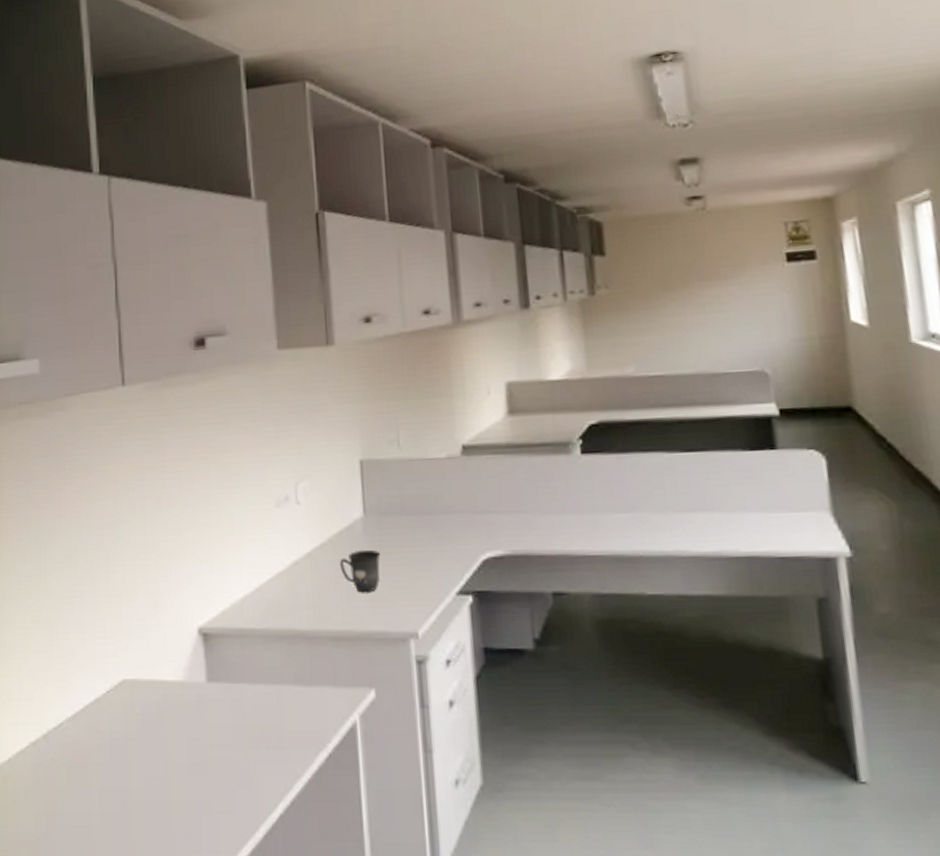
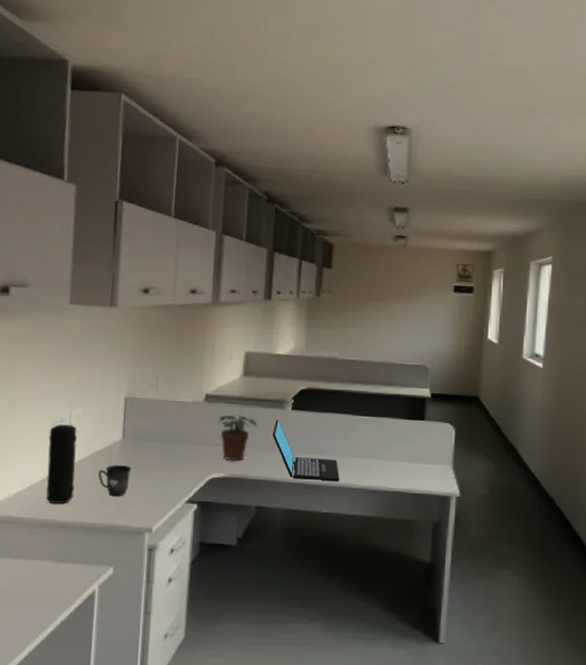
speaker: none [273,503,313,609] -> present [46,424,77,505]
potted plant: none [483,468,537,533] -> present [217,414,257,461]
laptop: none [559,469,665,550] -> present [272,419,340,481]

